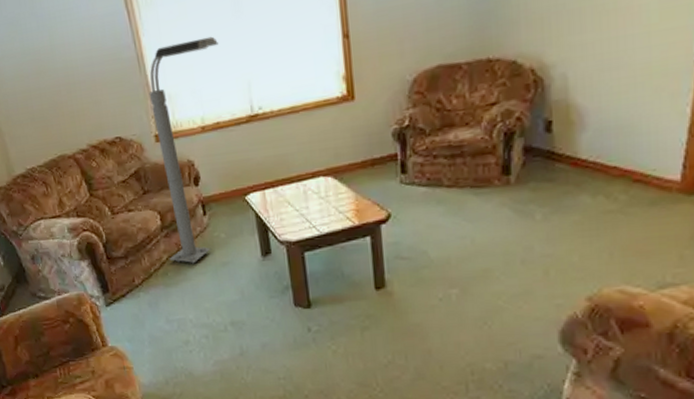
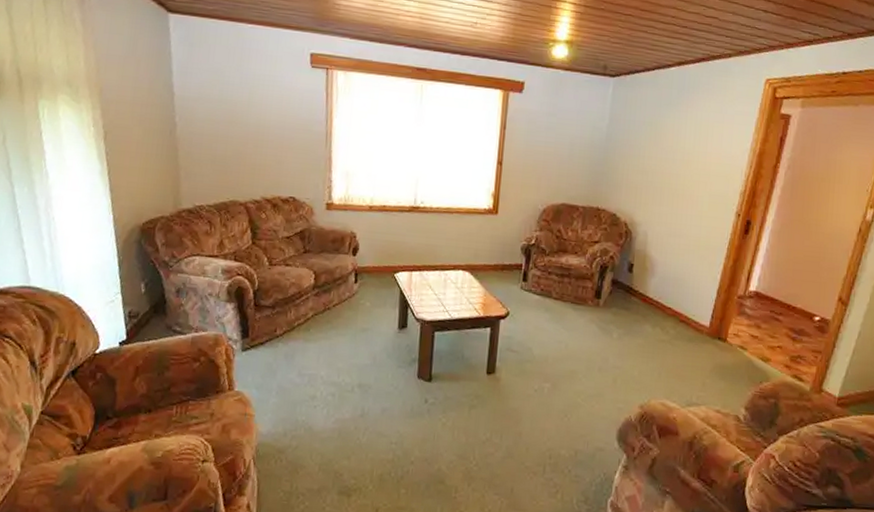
floor lamp: present [149,36,219,264] -> none [314,130,399,325]

